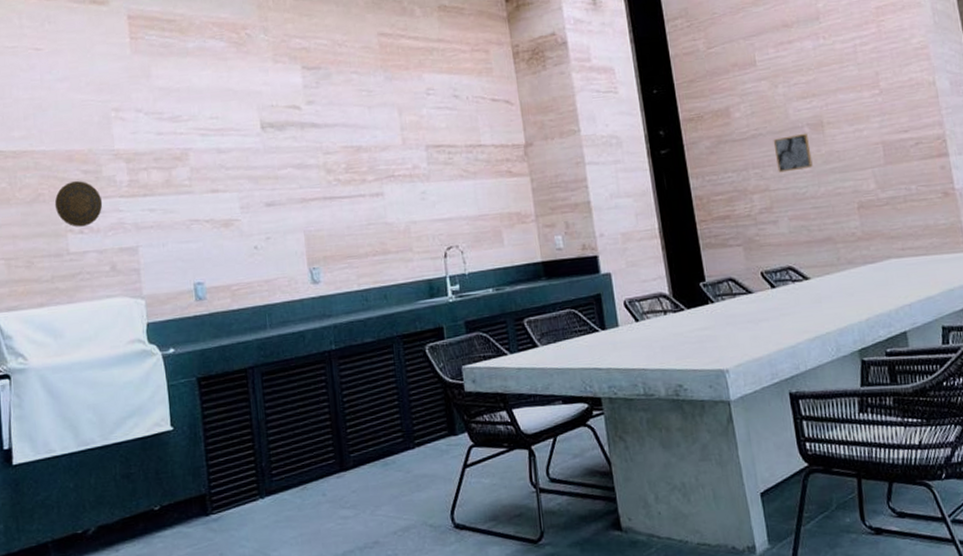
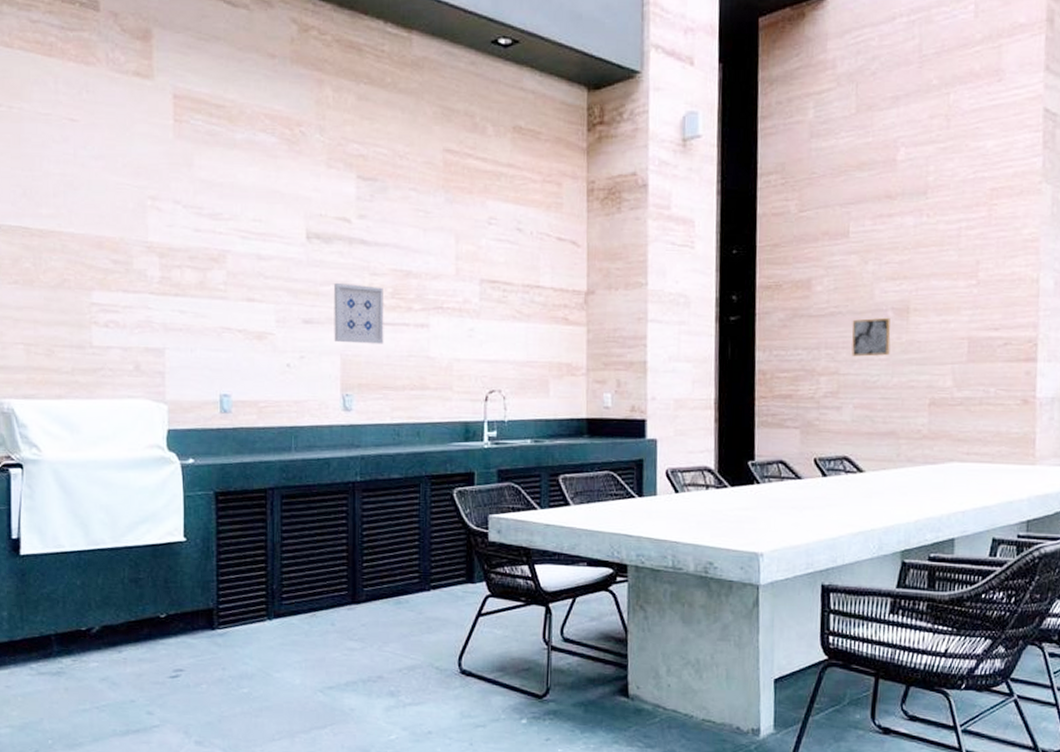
decorative plate: present [54,180,103,227] -> none [80,269,131,320]
wall art: none [291,164,343,220] -> present [334,283,384,344]

